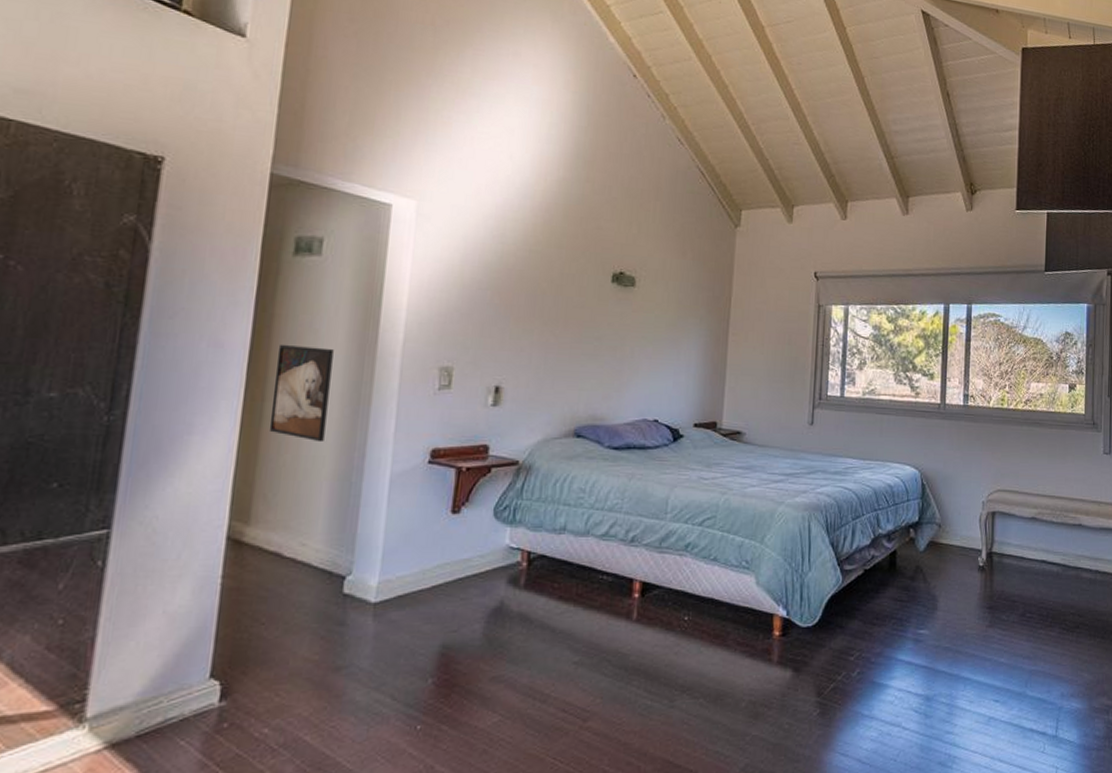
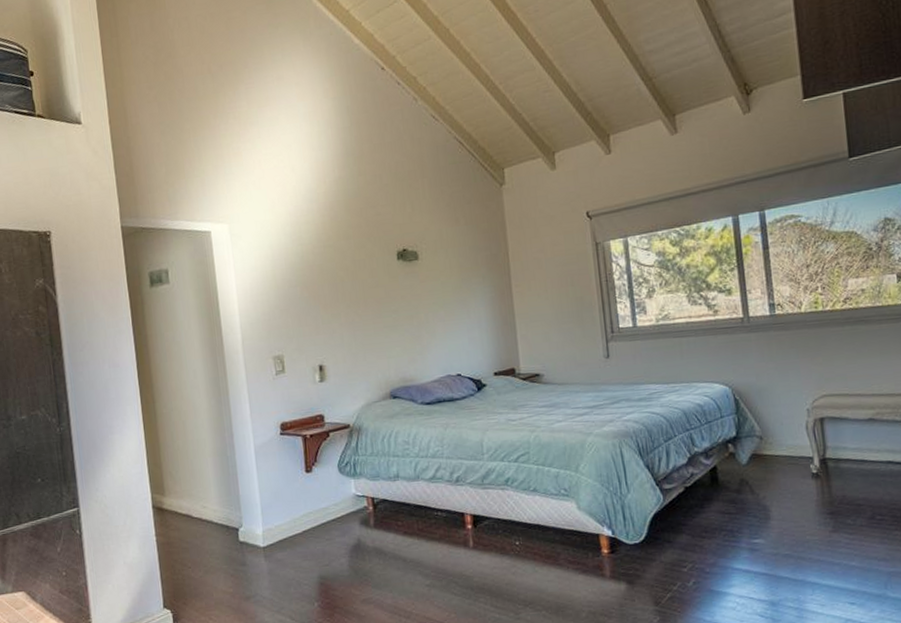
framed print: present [269,344,334,443] -> none [155,355,202,429]

